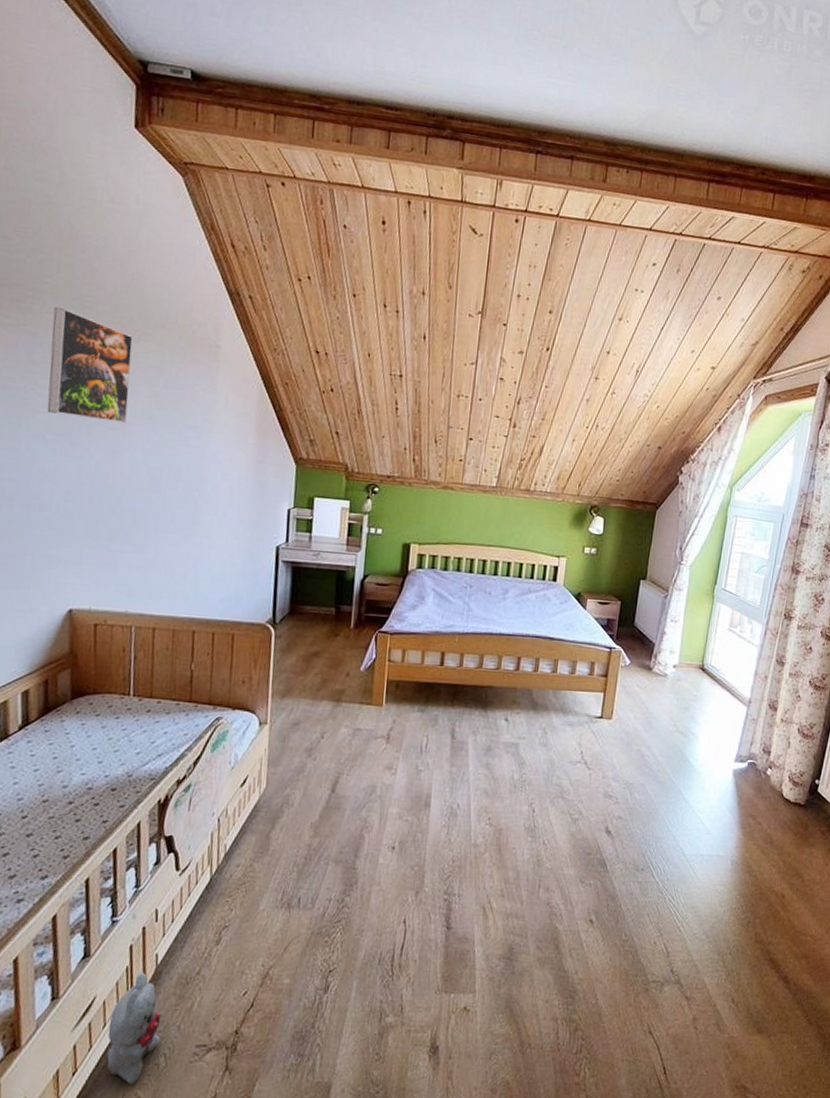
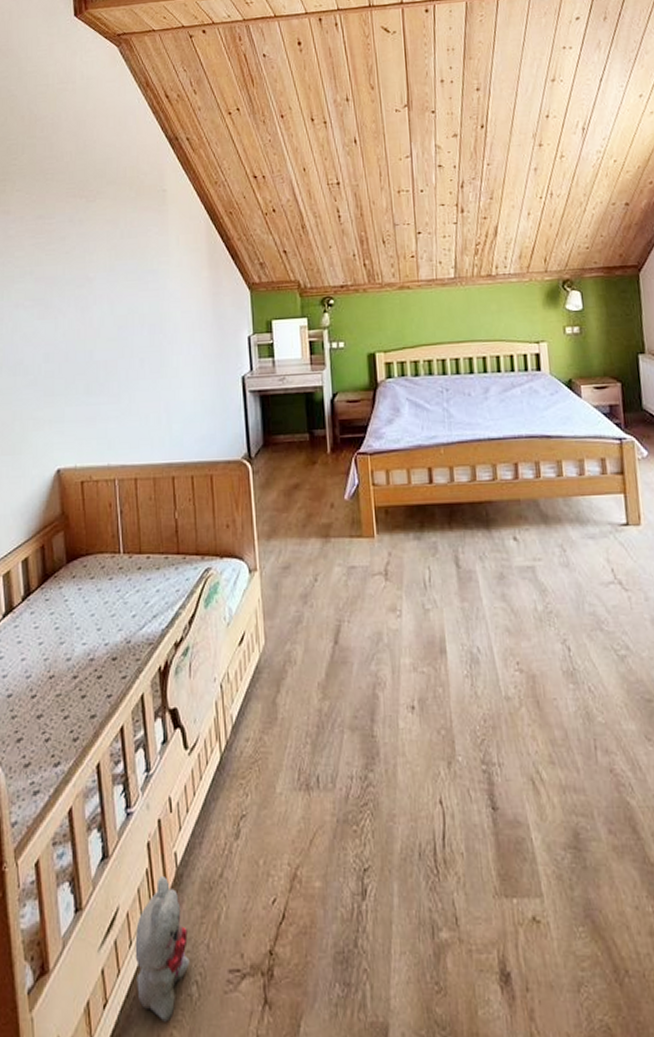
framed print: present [47,306,133,424] -> none [22,183,91,281]

